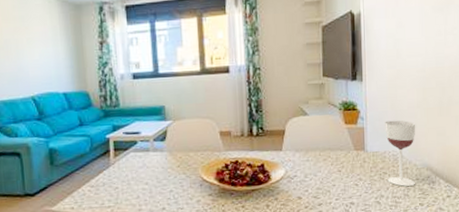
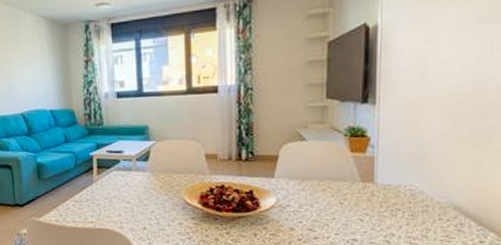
wineglass: present [385,120,416,187] -> none [401,150,443,226]

